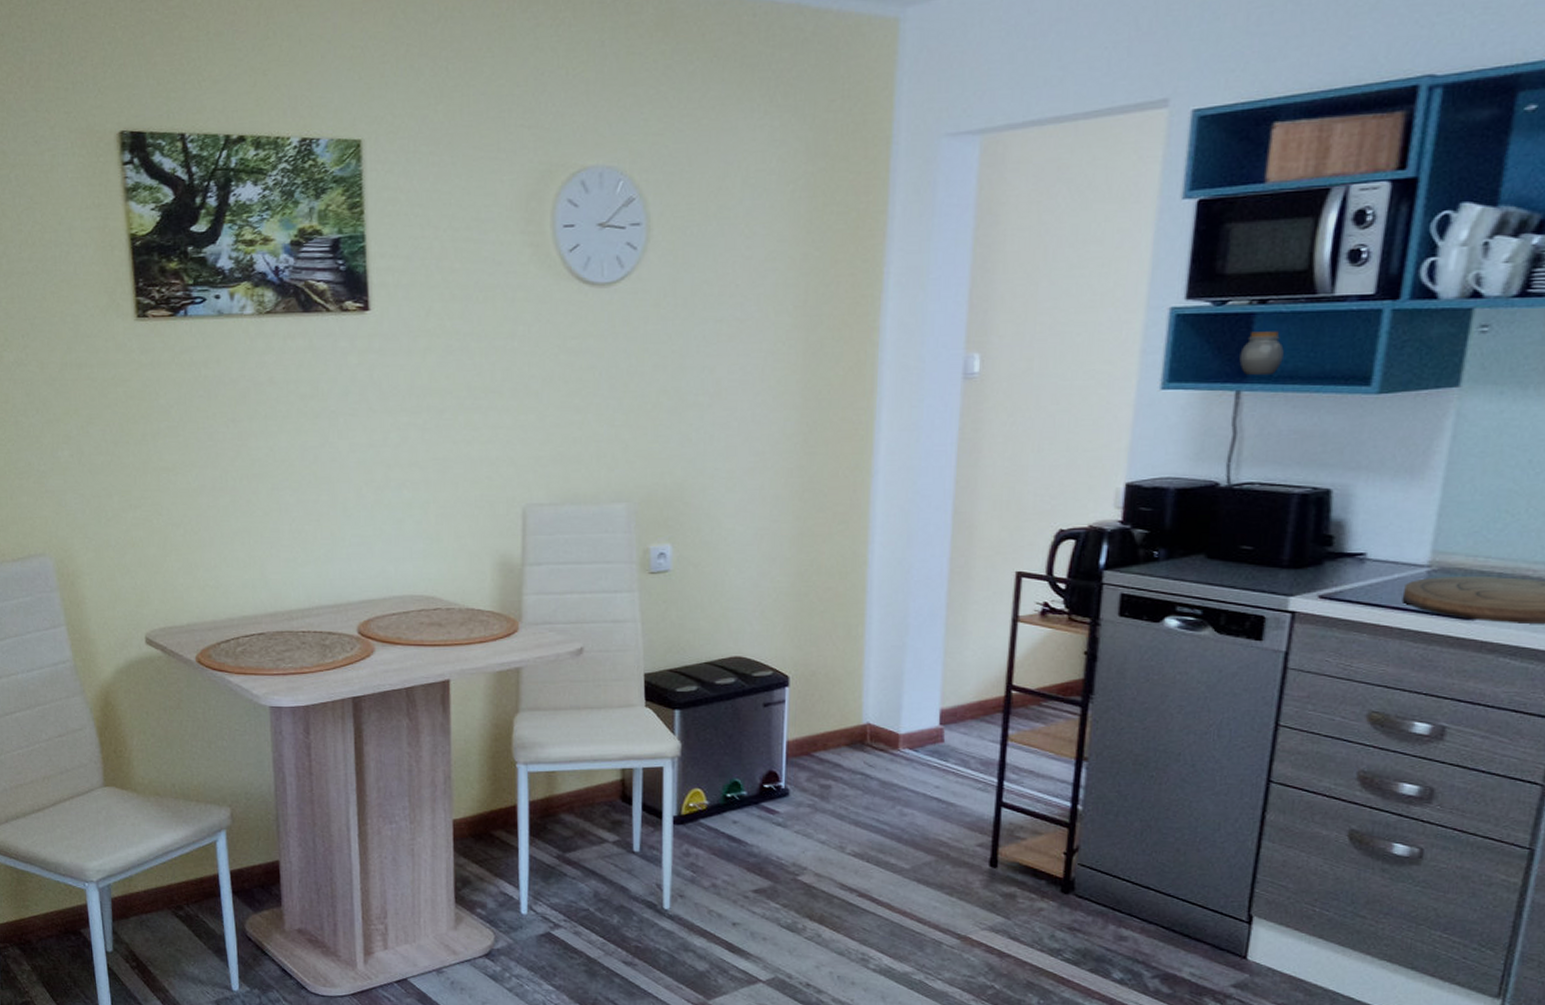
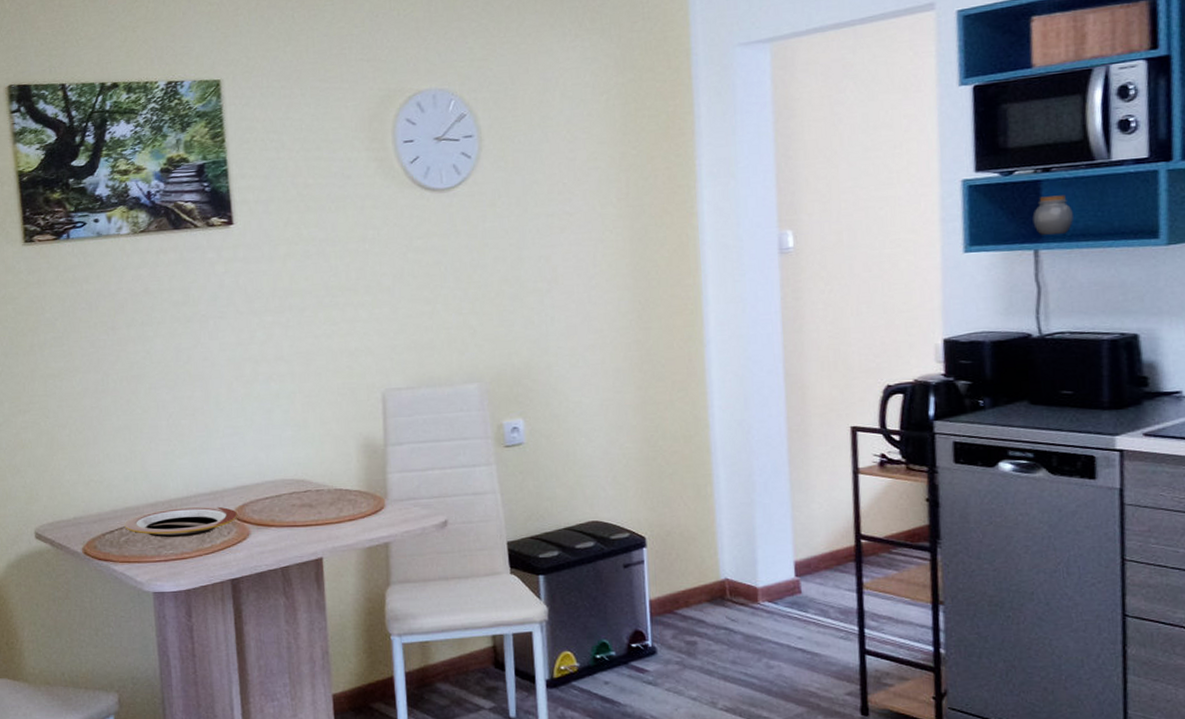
plate: none [241,619,363,651] -> present [124,506,238,538]

